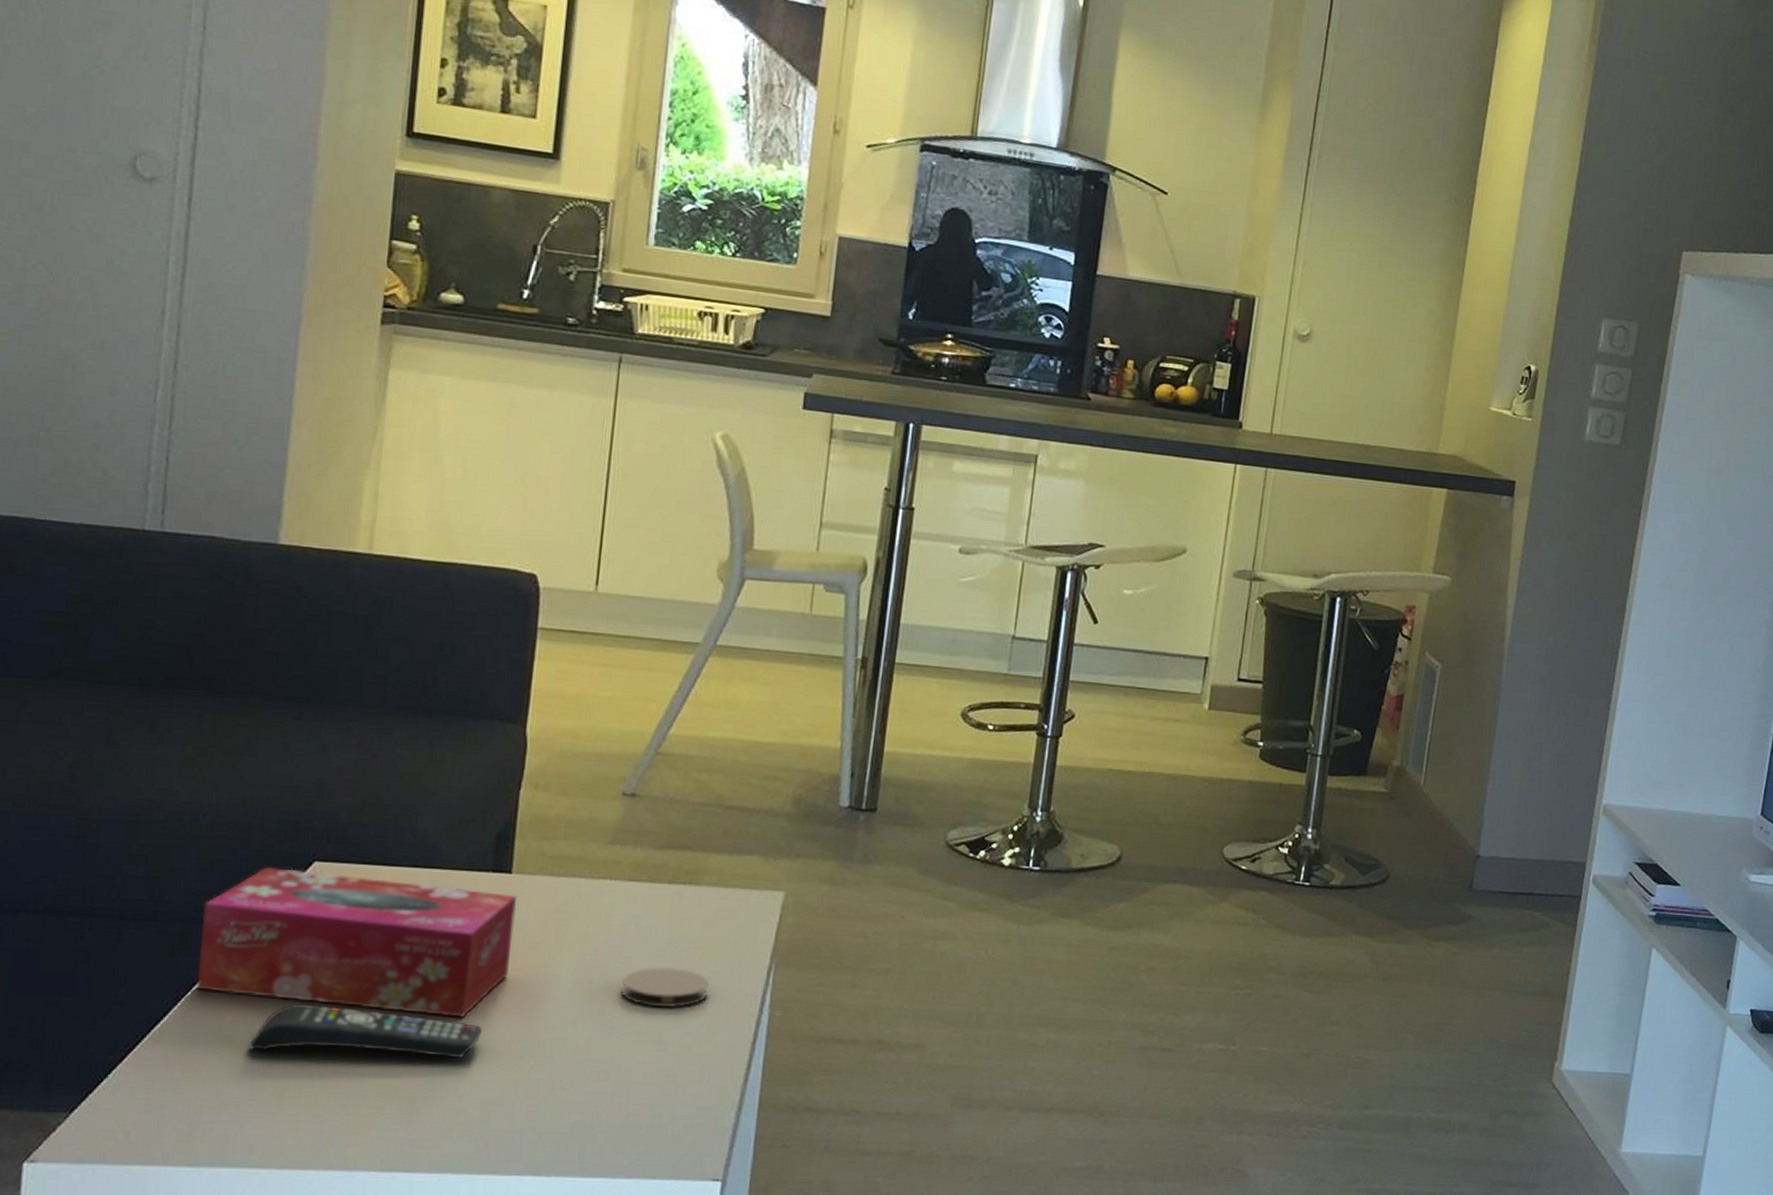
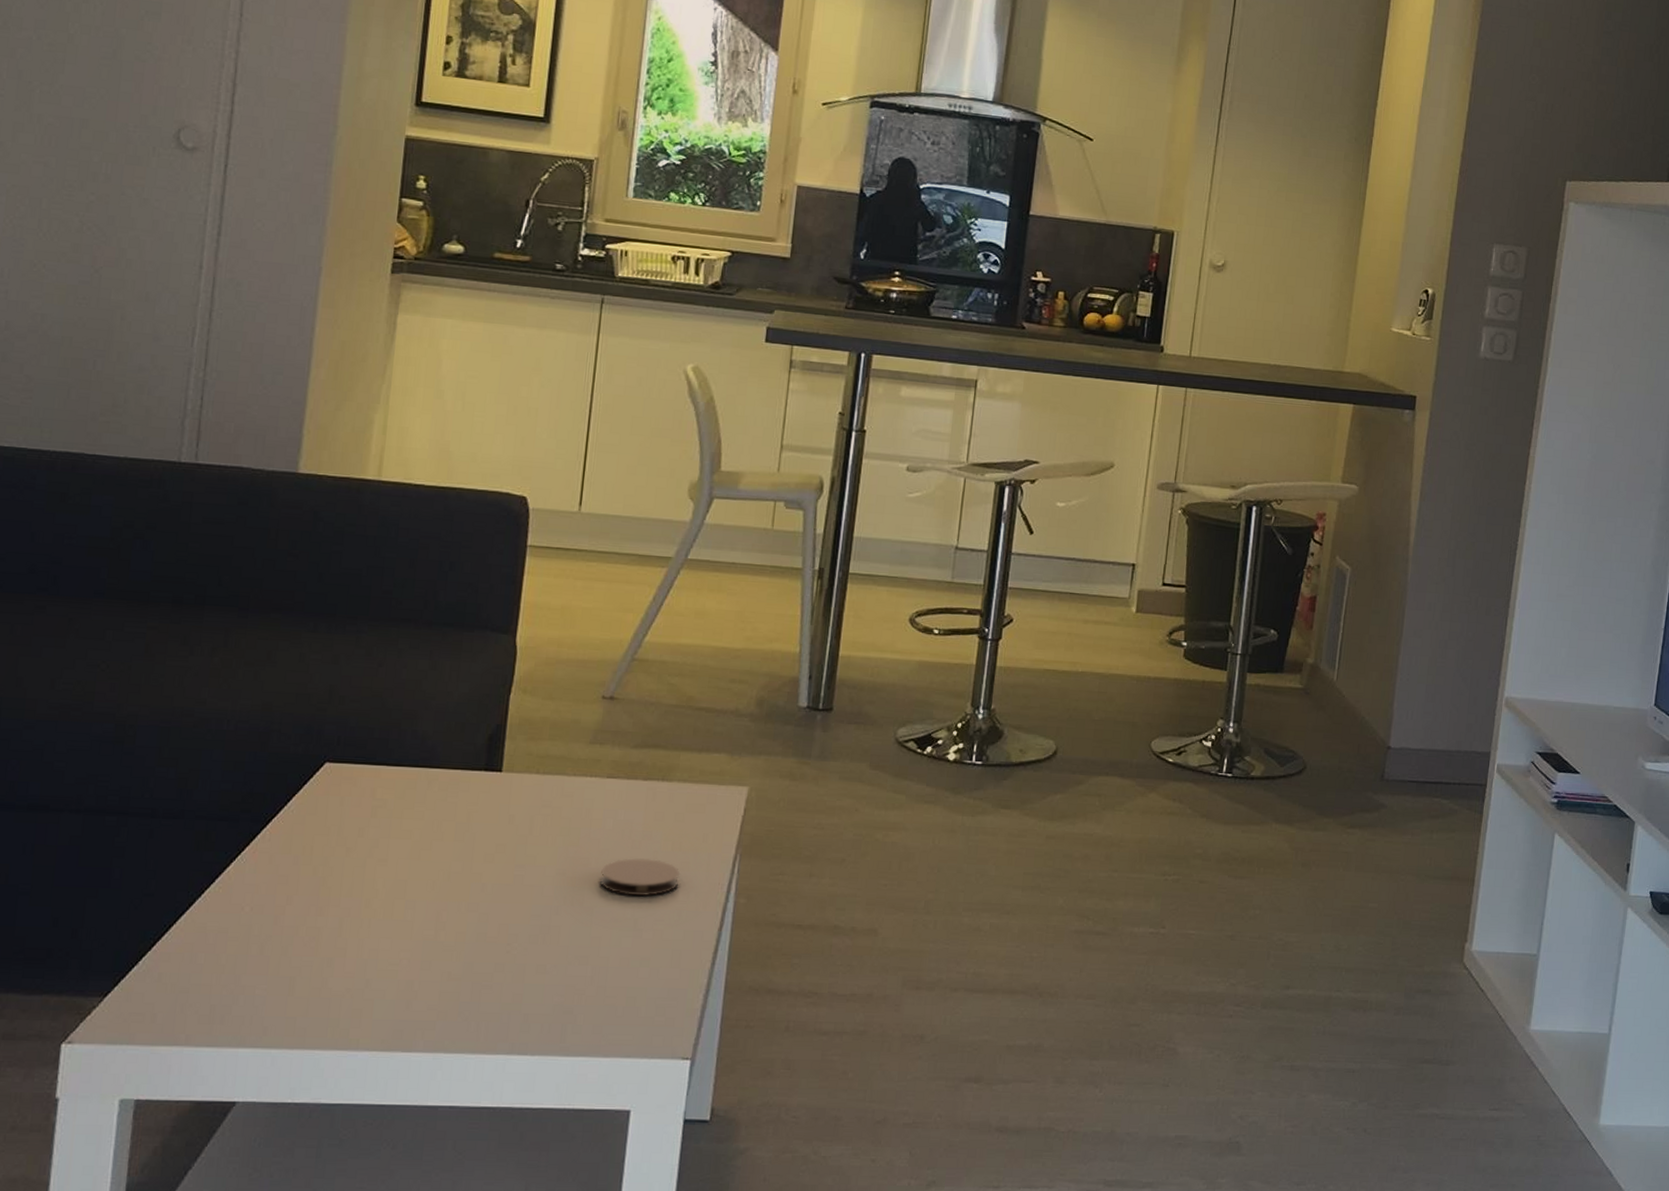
tissue box: present [196,867,517,1018] -> none [218,768,506,907]
remote control: present [248,1003,482,1058] -> none [264,893,474,944]

